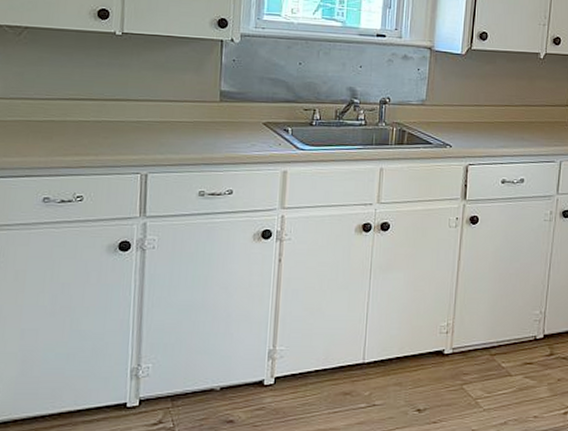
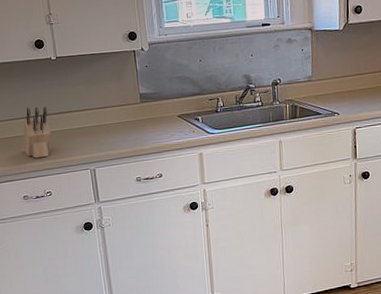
knife block: none [55,86,99,152] -> present [23,106,51,158]

